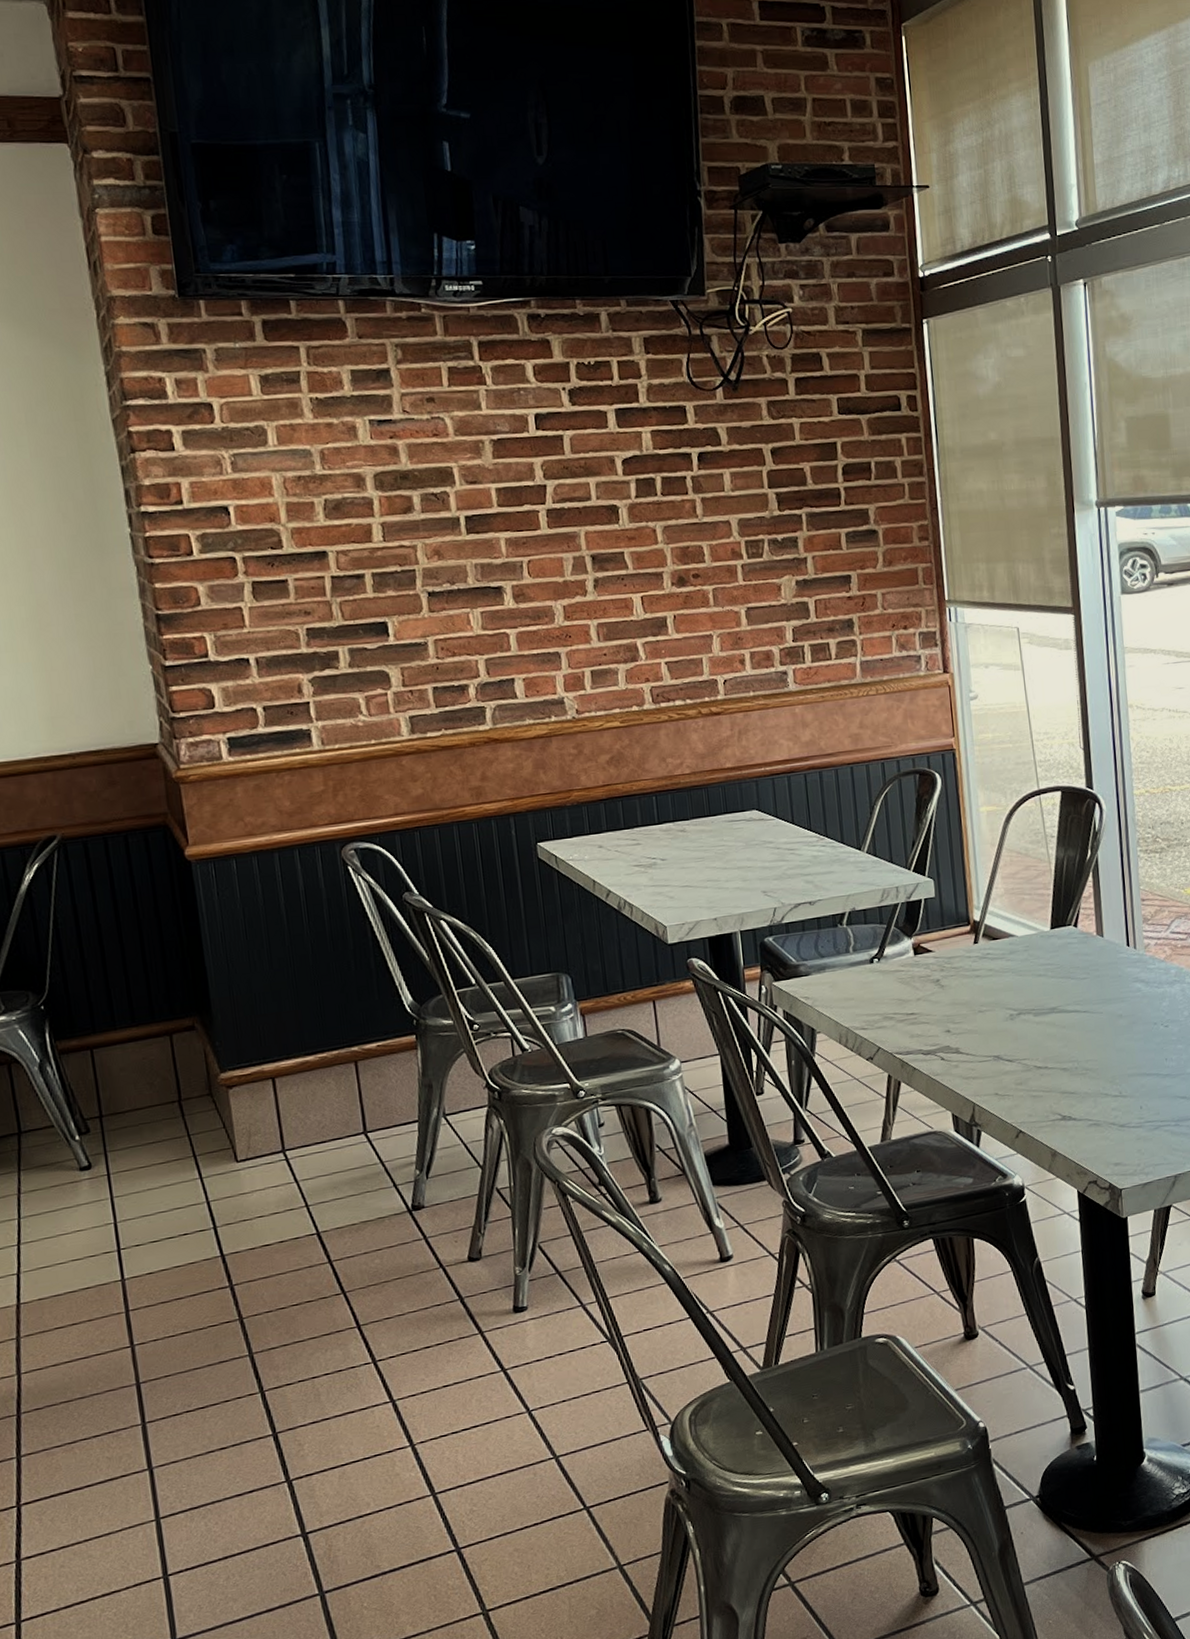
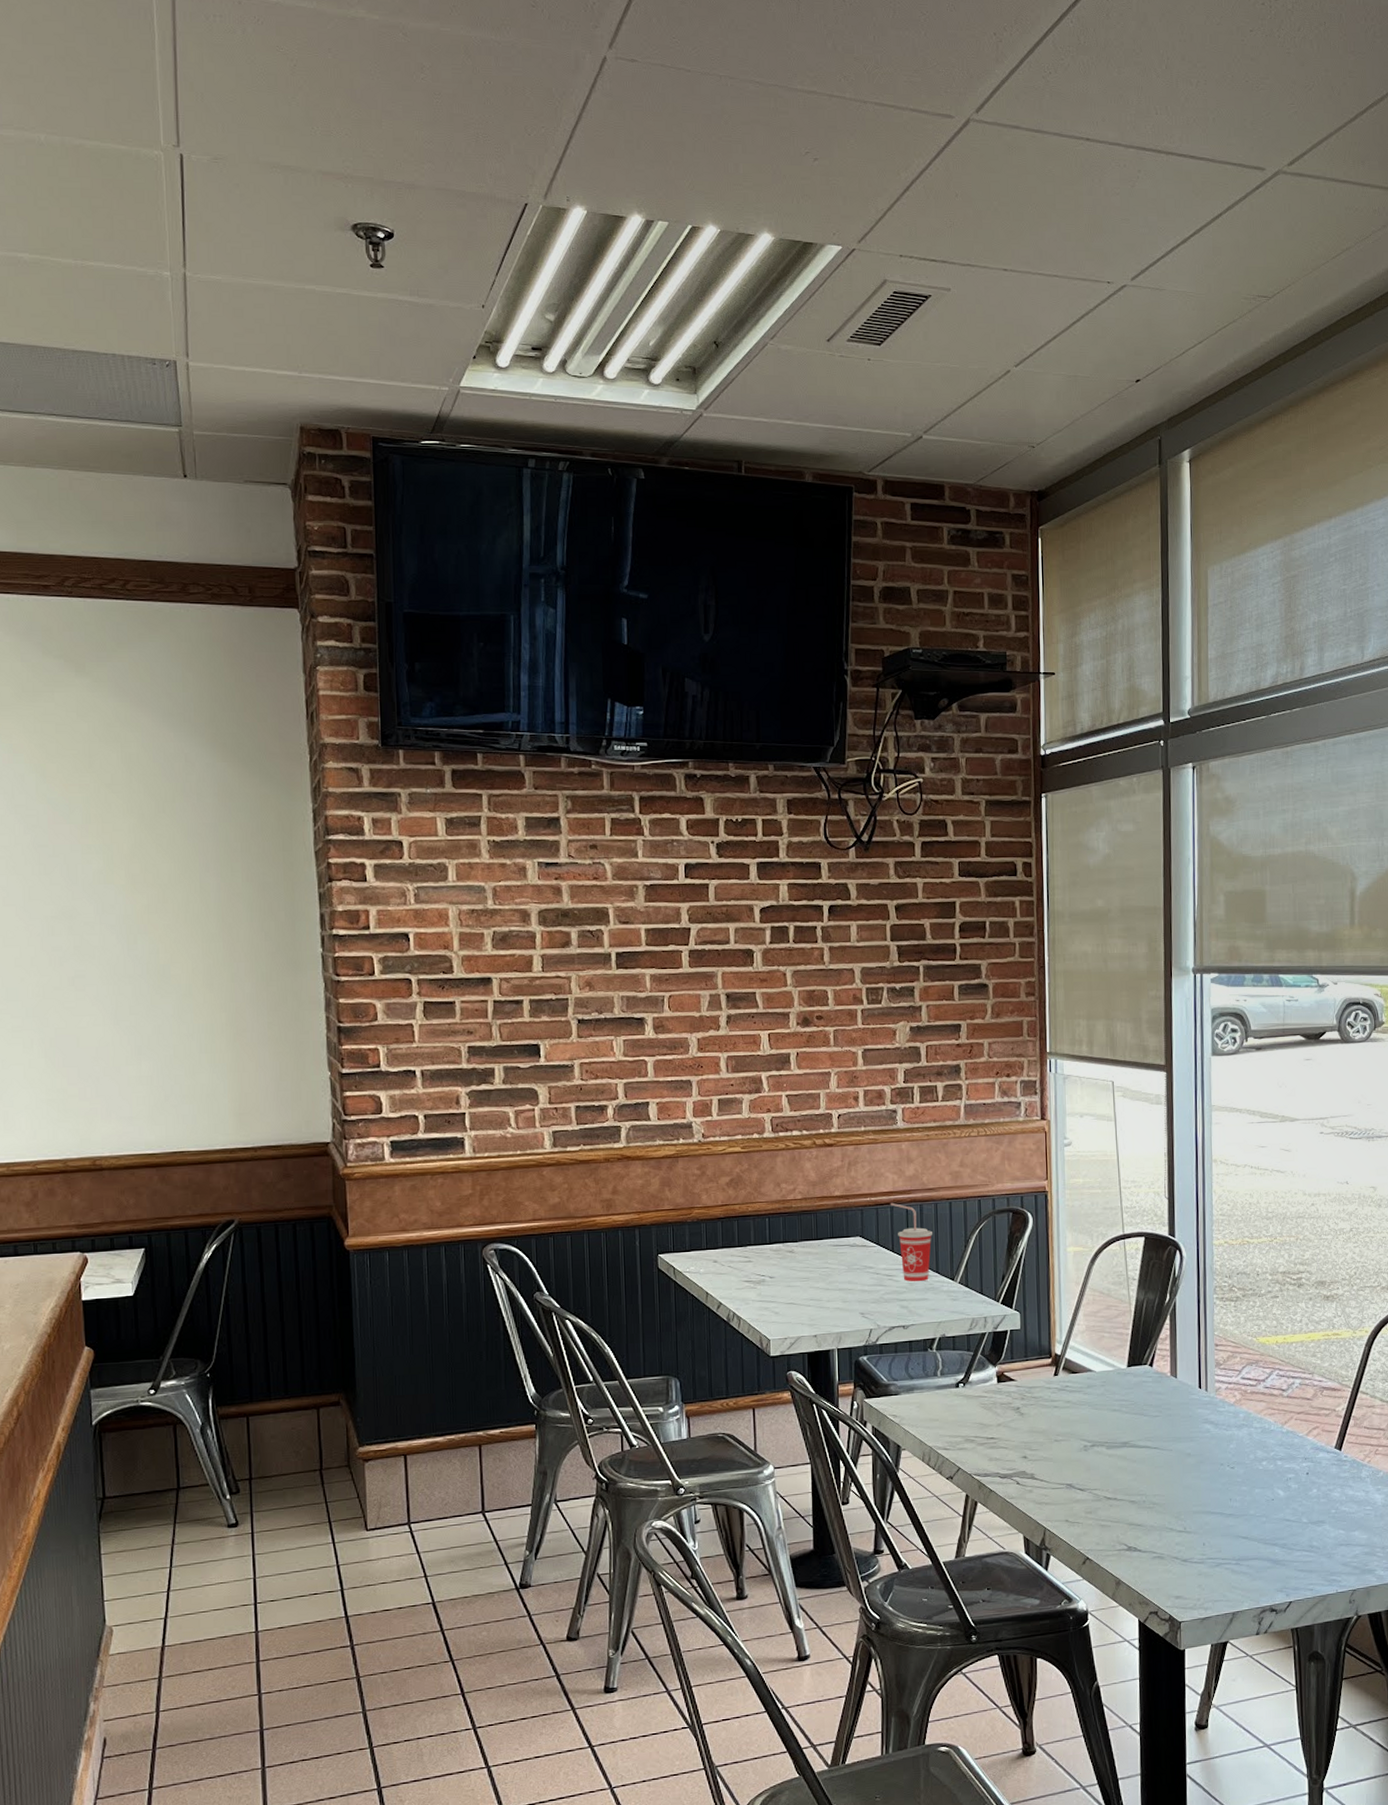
beverage cup: none [786,771,836,855] -> present [890,1202,933,1282]

